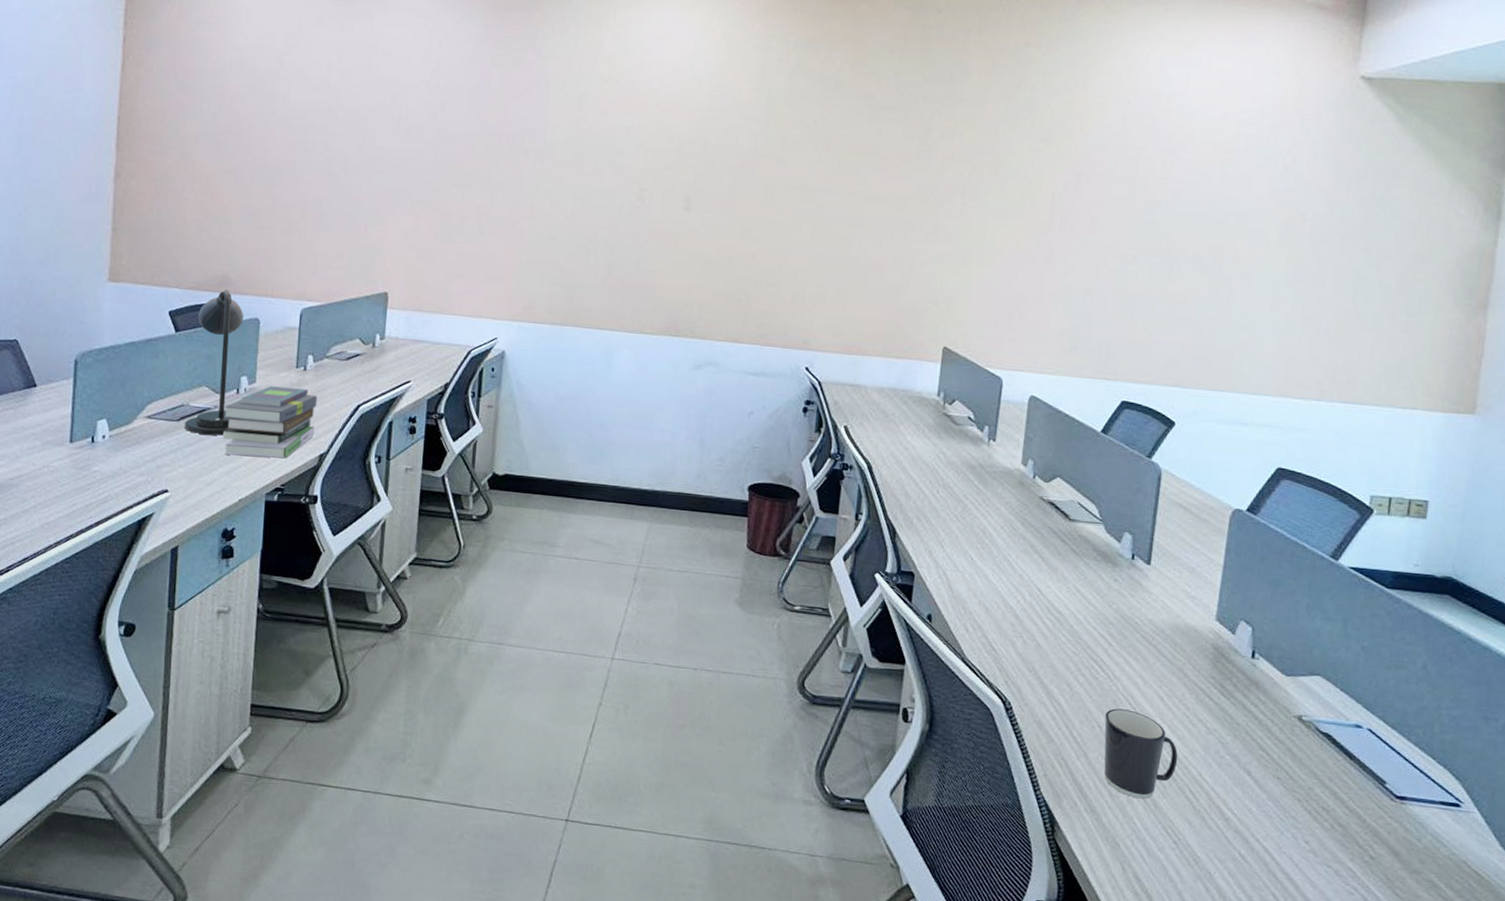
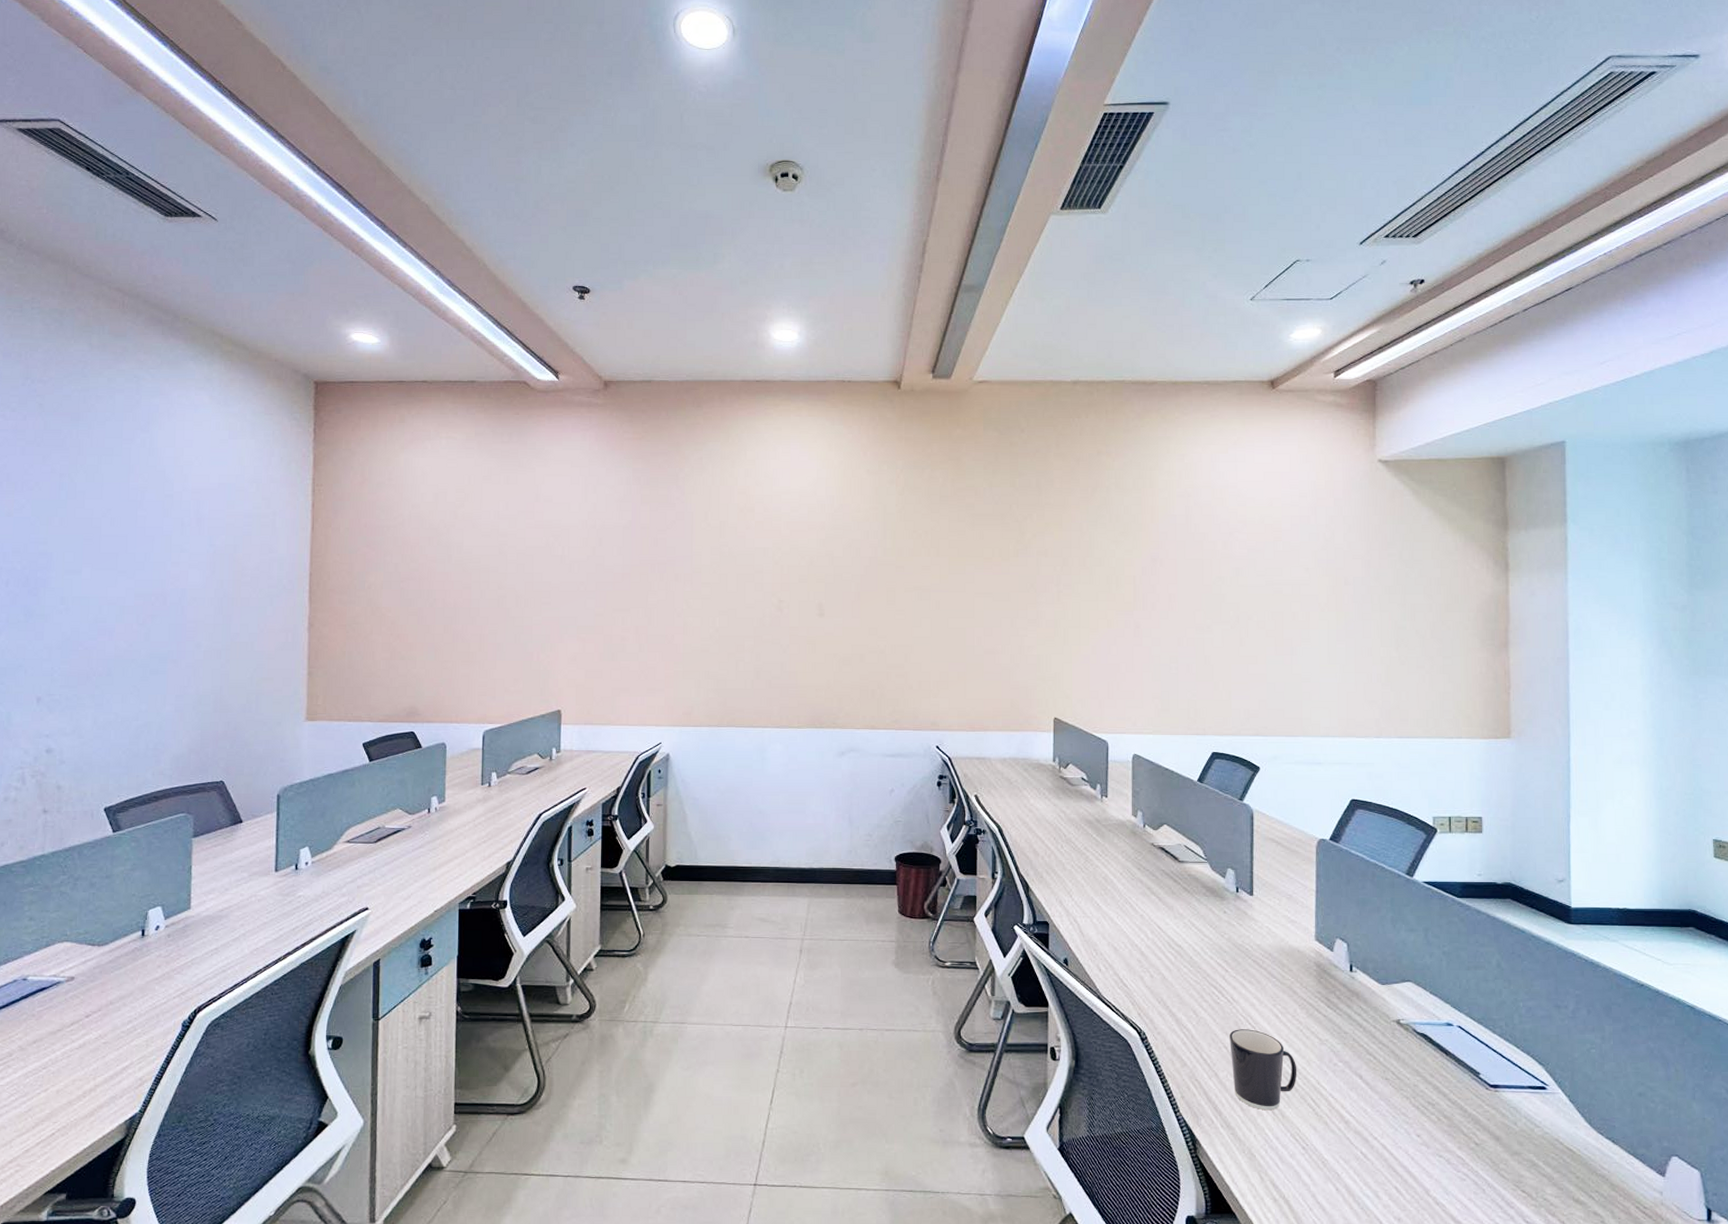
desk lamp: present [184,289,244,436] -> none [381,719,431,854]
books: present [223,386,318,459] -> none [417,803,502,870]

